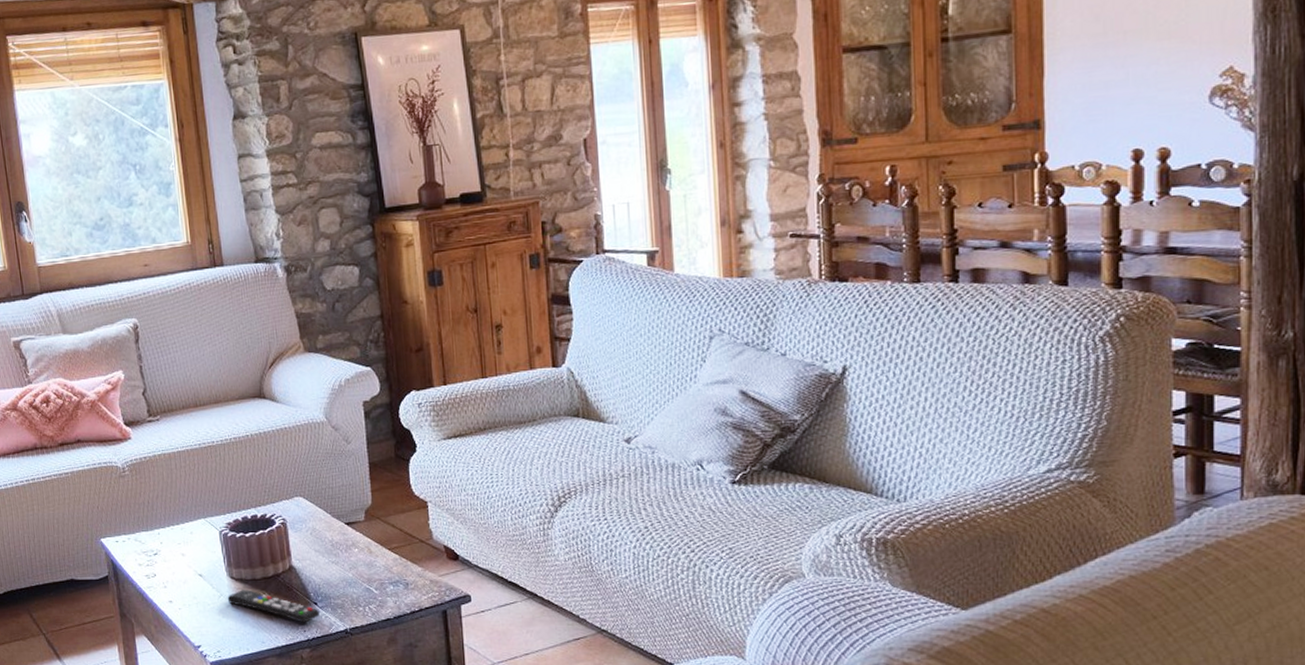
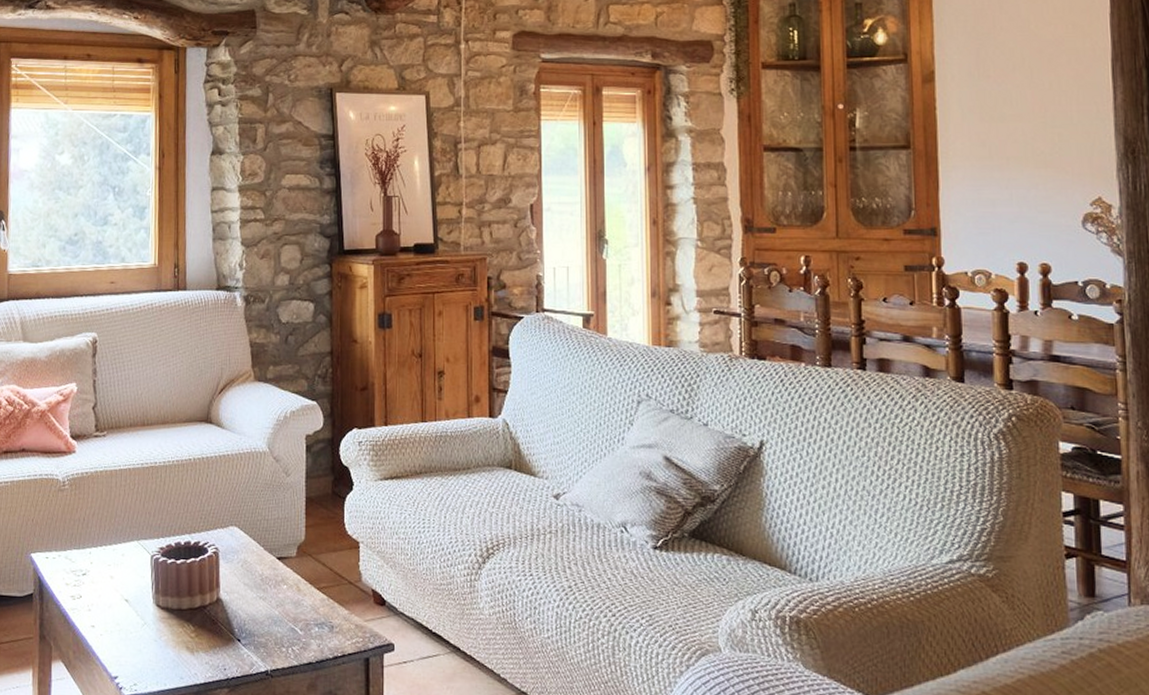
remote control: present [227,590,320,623] -> none [151,619,242,660]

